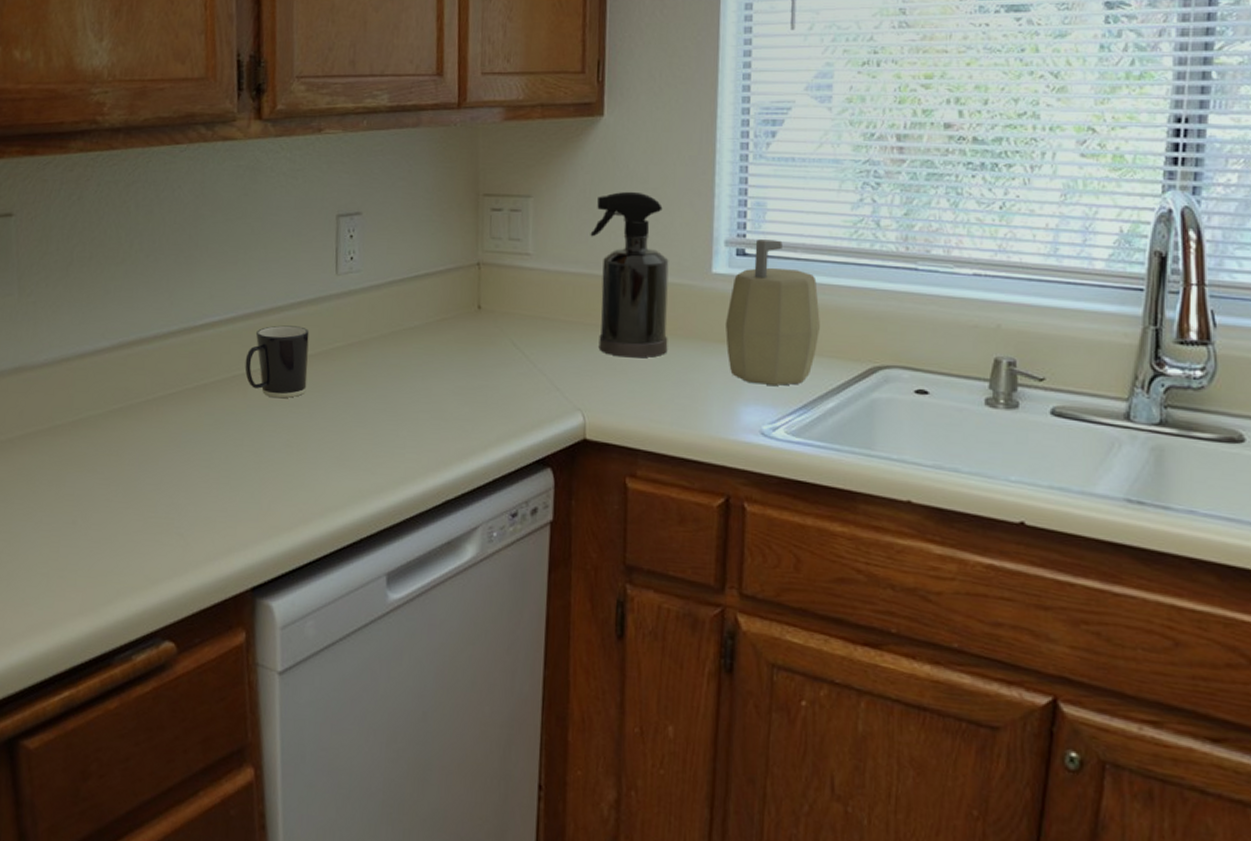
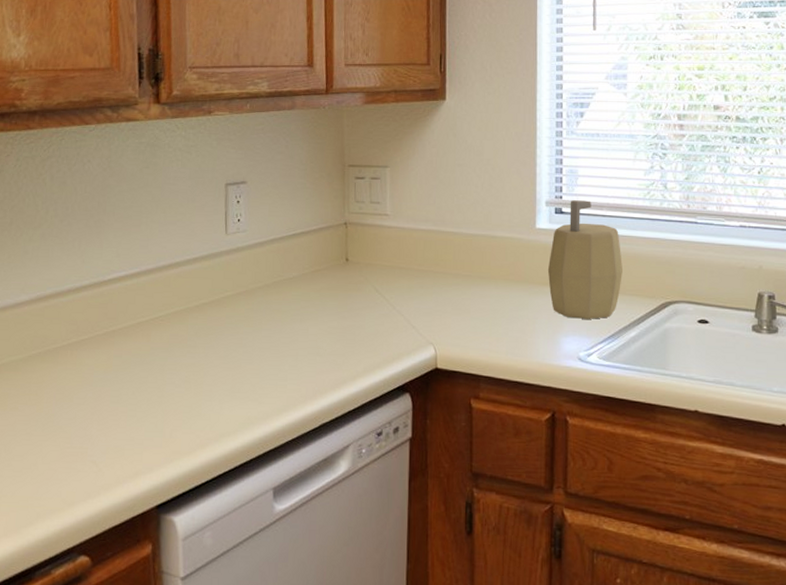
mug: present [244,325,310,399] -> none [148,278,204,341]
spray bottle: present [590,191,669,358] -> none [437,162,502,299]

